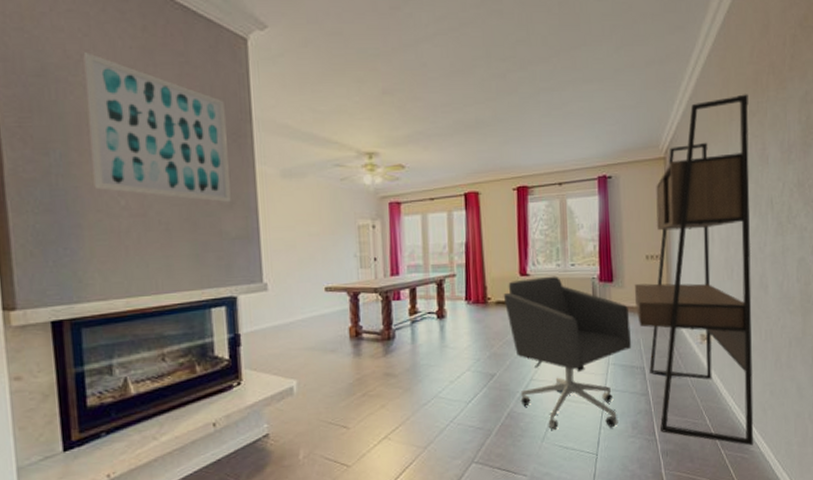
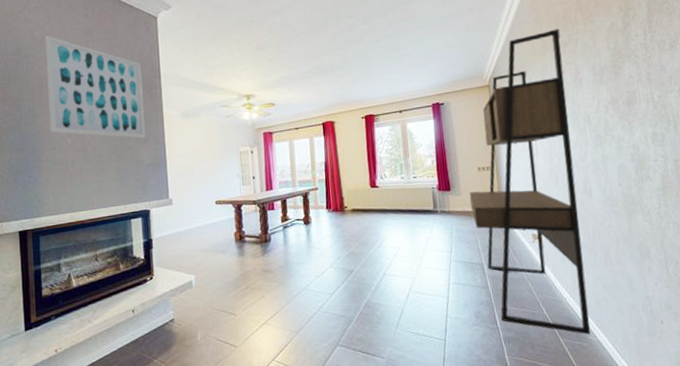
office chair: present [503,276,632,430] -> none [357,187,471,318]

